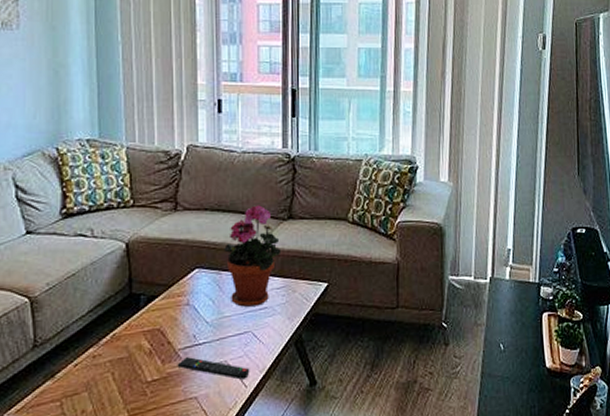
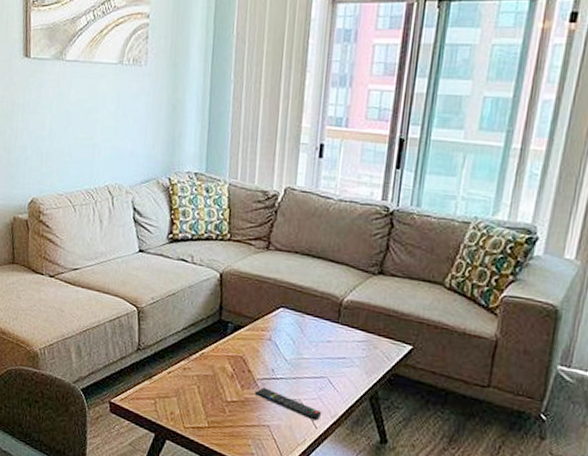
potted plant: present [224,205,282,307] -> none [310,255,368,355]

